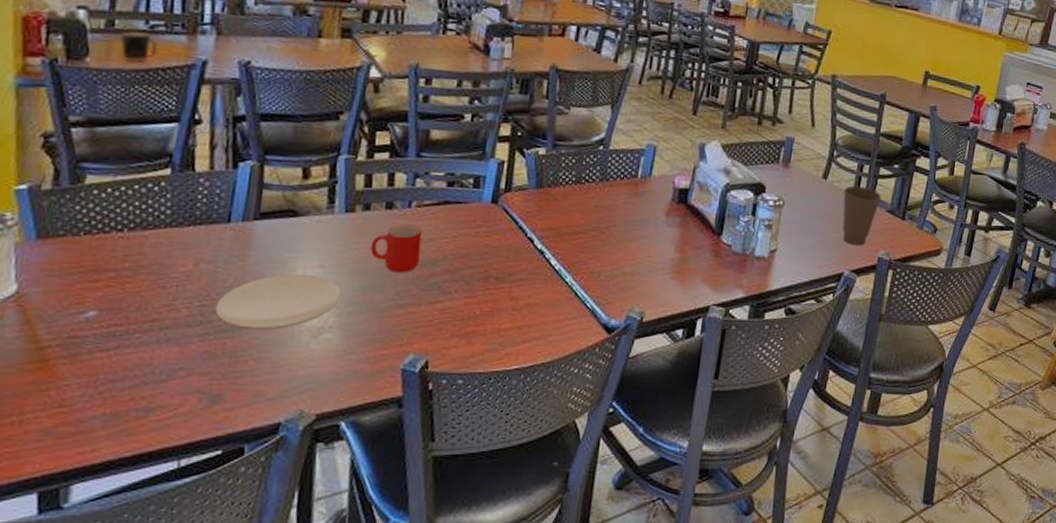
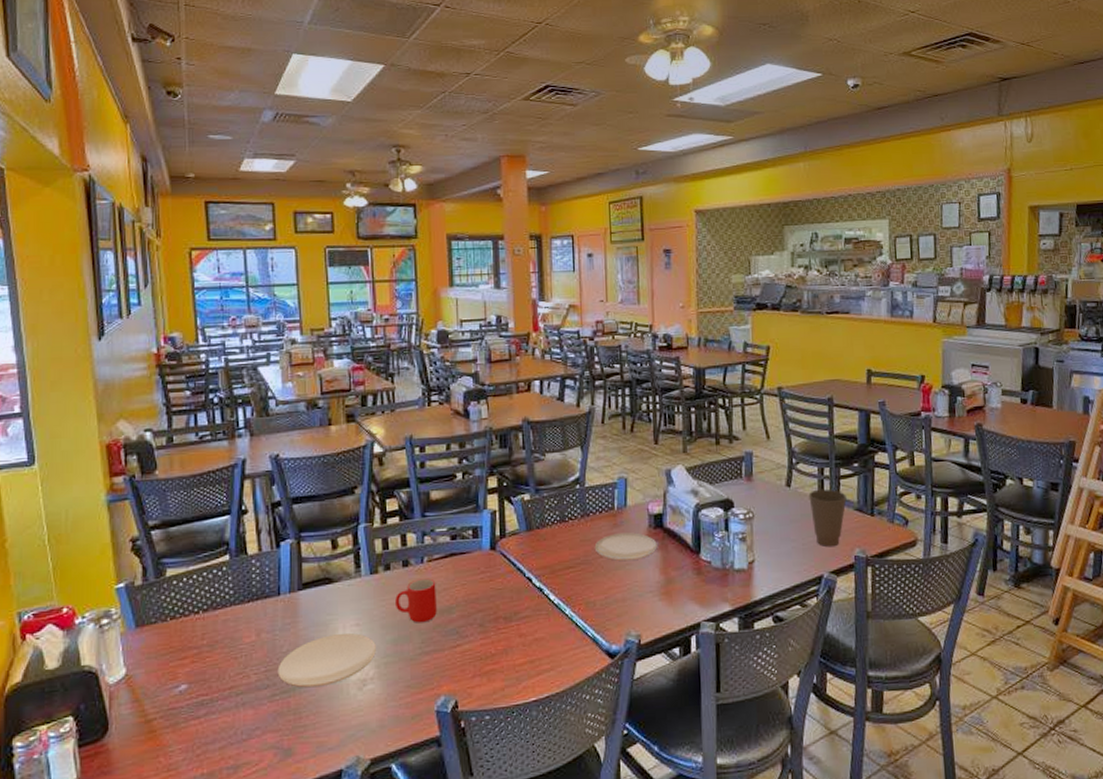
mug: present [121,31,157,62] -> none [179,443,206,469]
plate: none [608,203,678,234] -> present [594,532,657,562]

